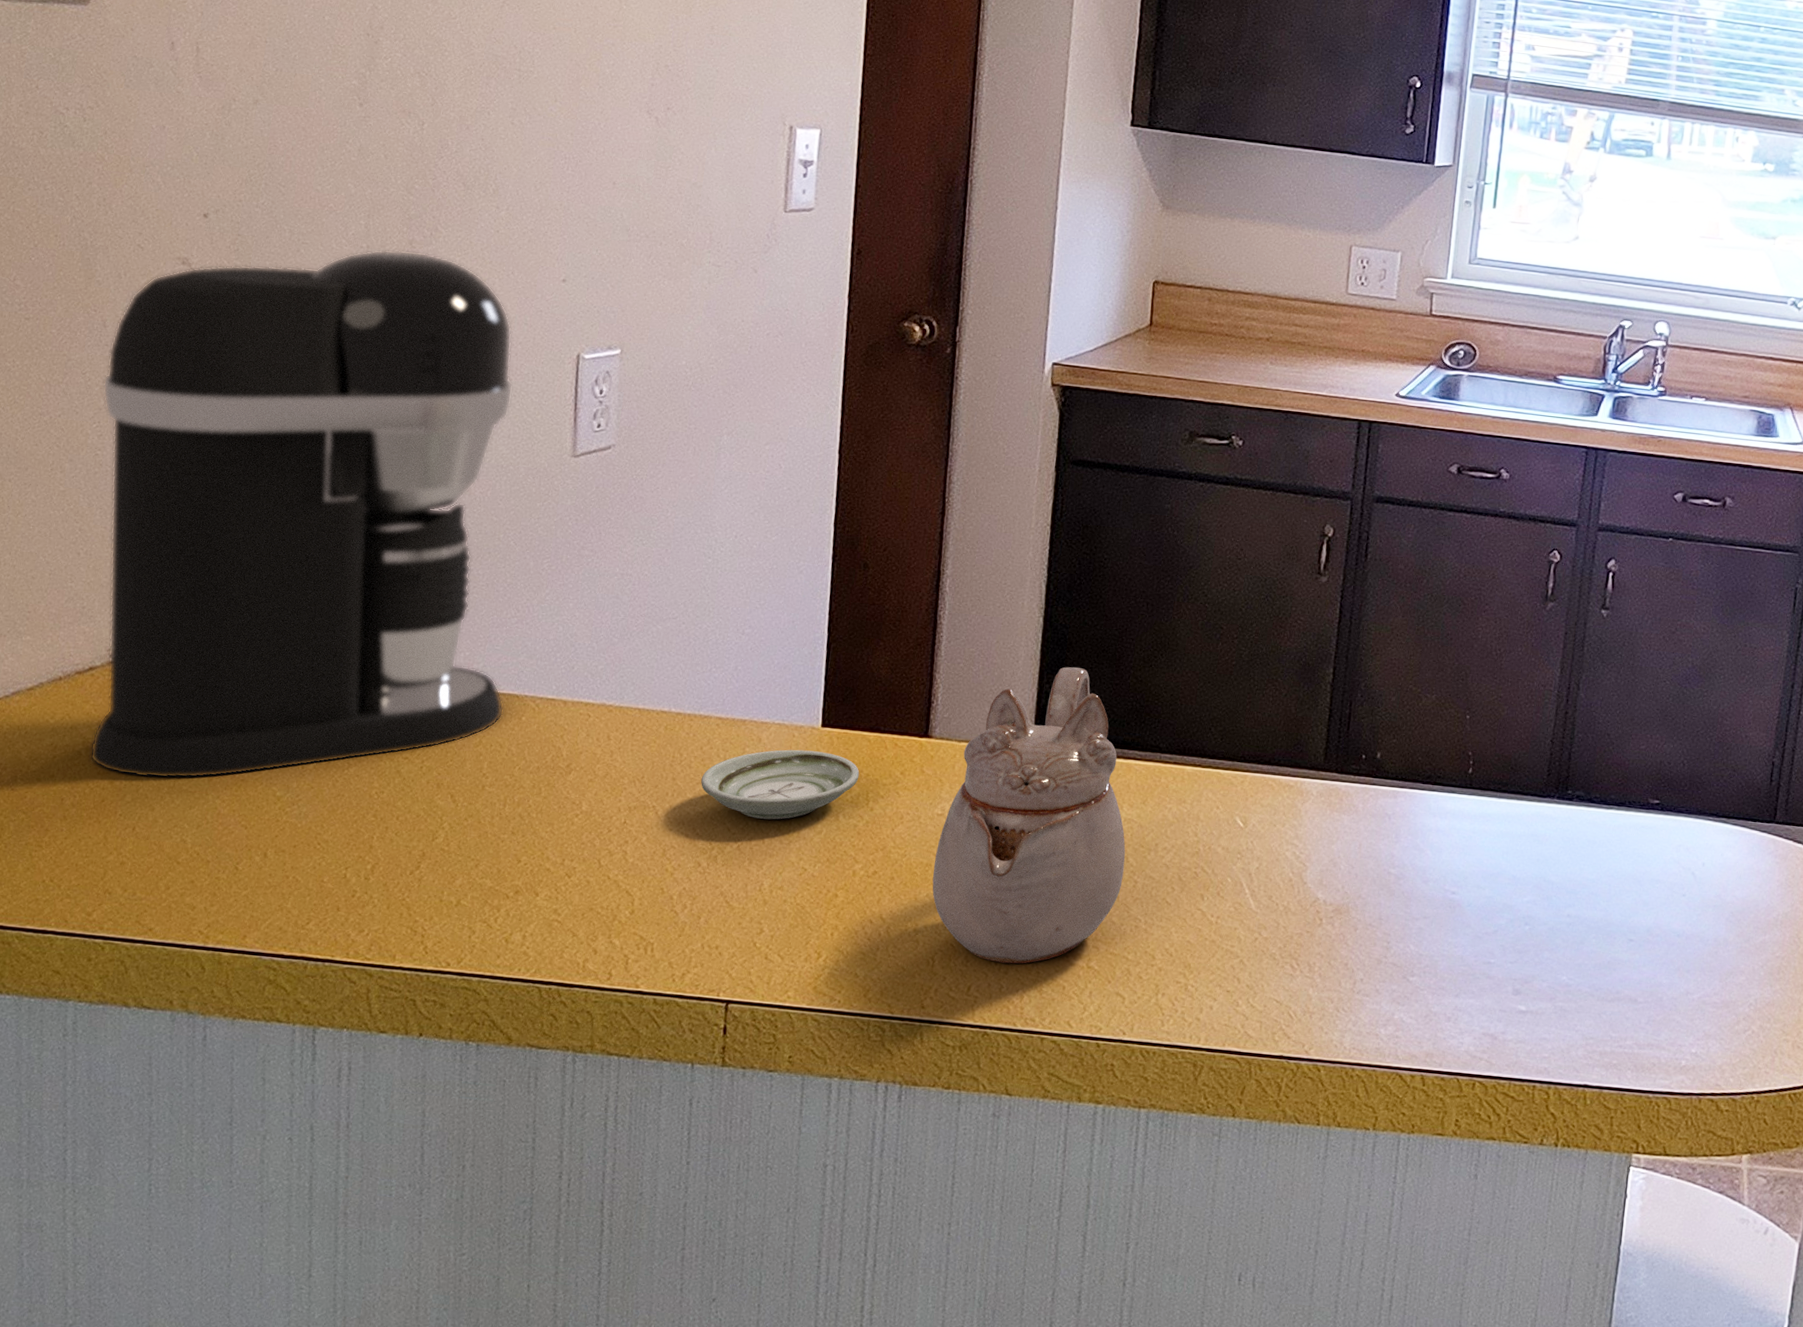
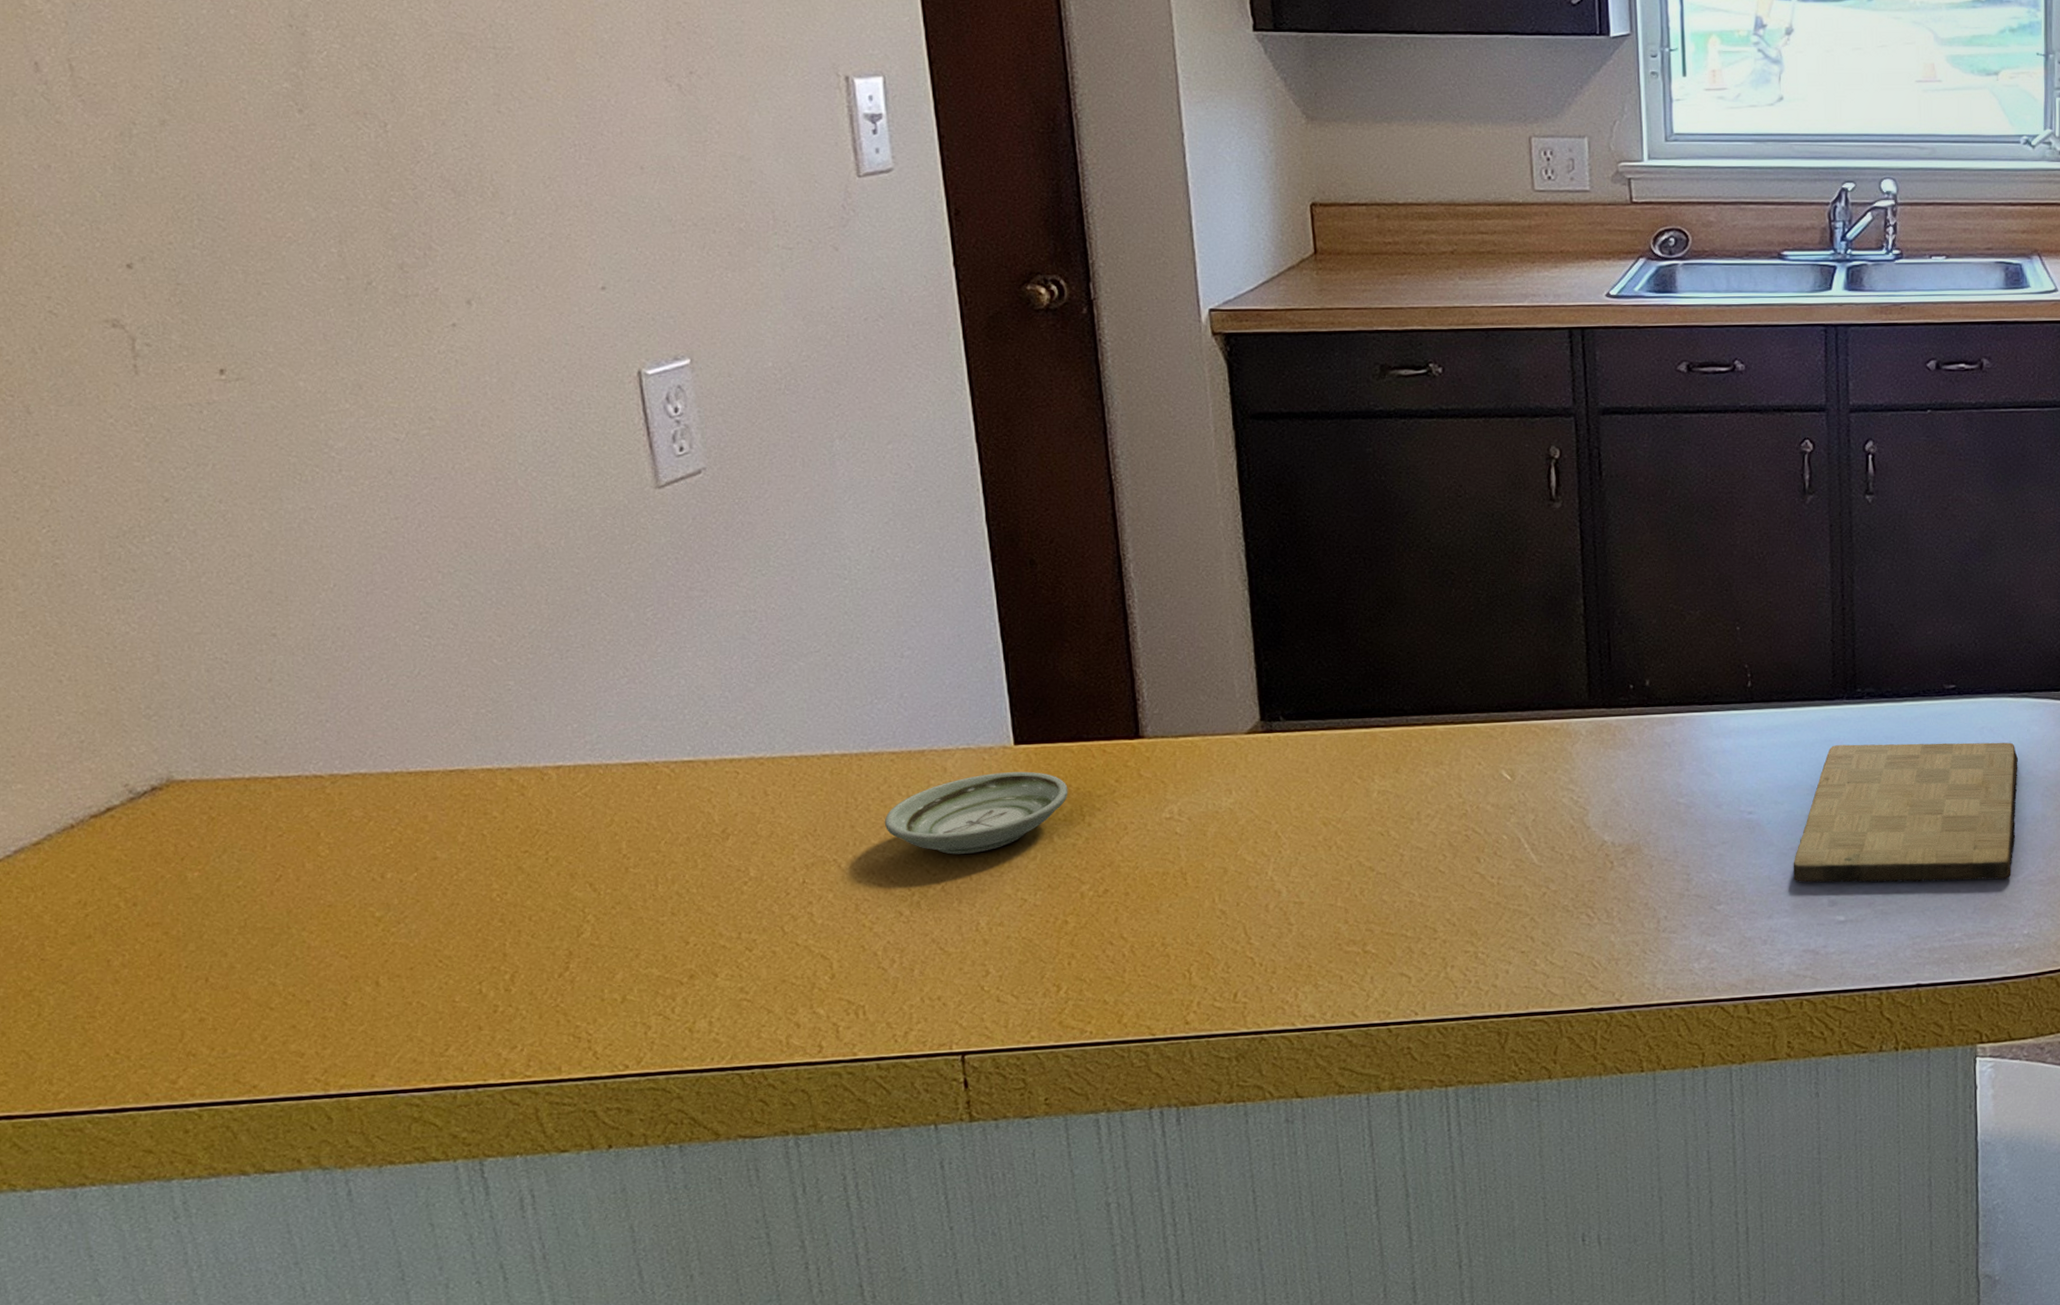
coffee maker: present [89,250,513,779] -> none [41,277,634,923]
teapot: present [932,667,1126,964] -> none [1171,638,1387,964]
cutting board: none [1484,841,1710,996] -> present [1793,742,2019,883]

